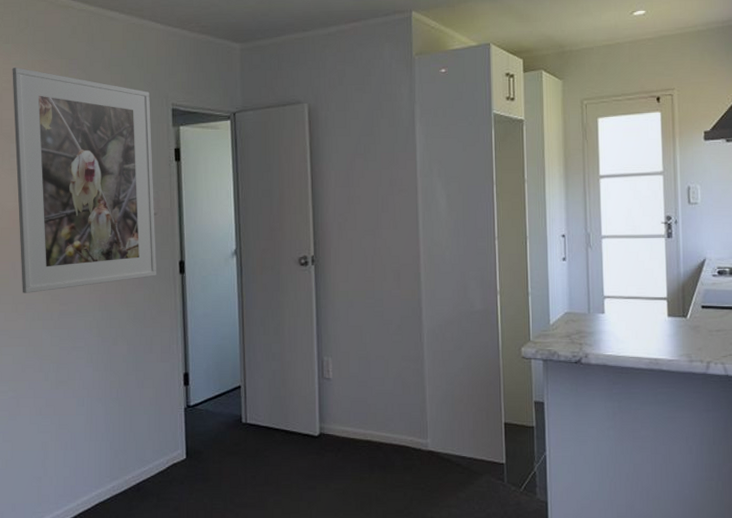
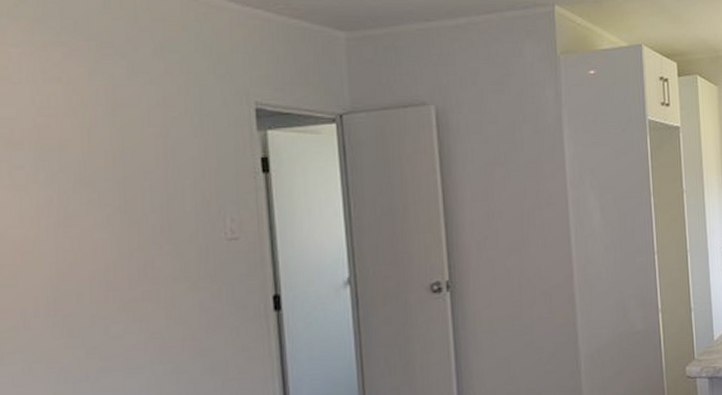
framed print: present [12,67,156,293] -> none [9,50,242,349]

